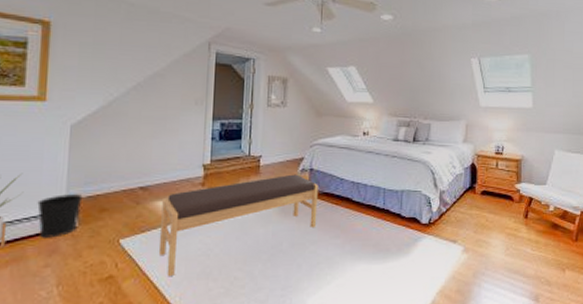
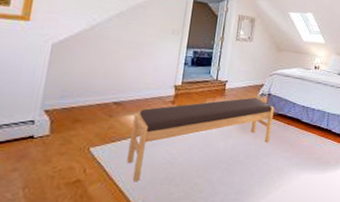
wastebasket: present [37,194,83,238] -> none [10,105,58,144]

